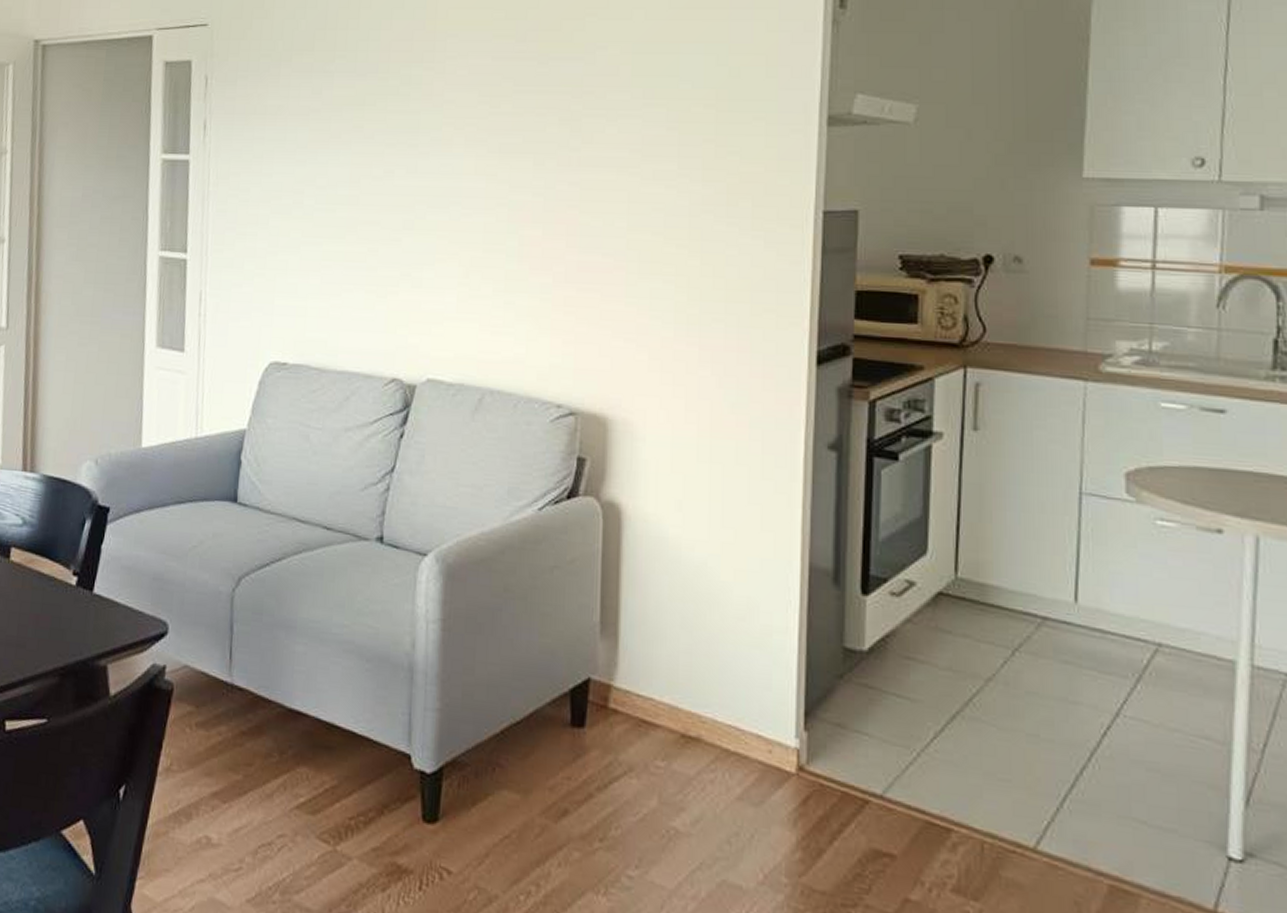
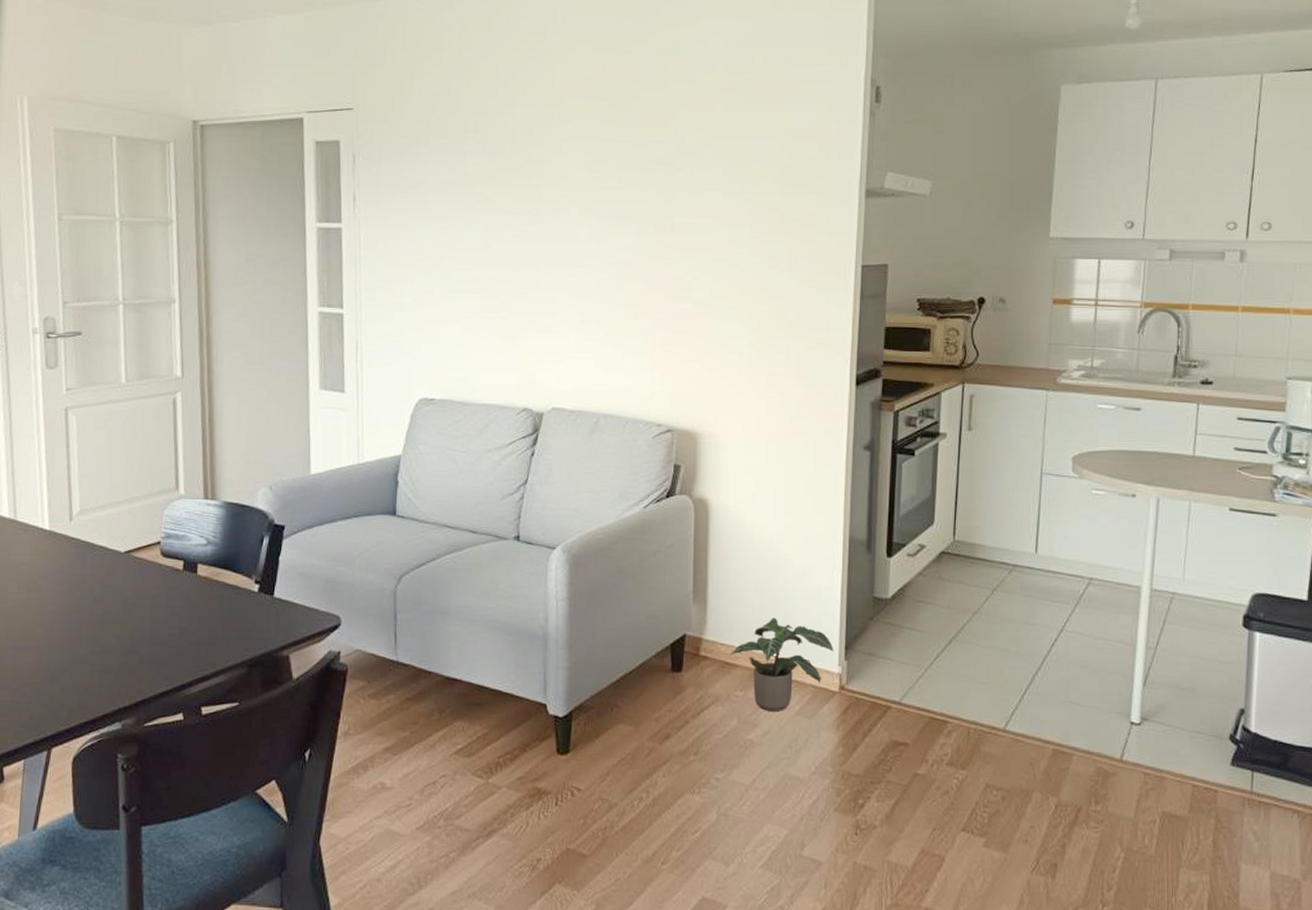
potted plant: none [649,665,789,793] -> present [730,617,834,711]

